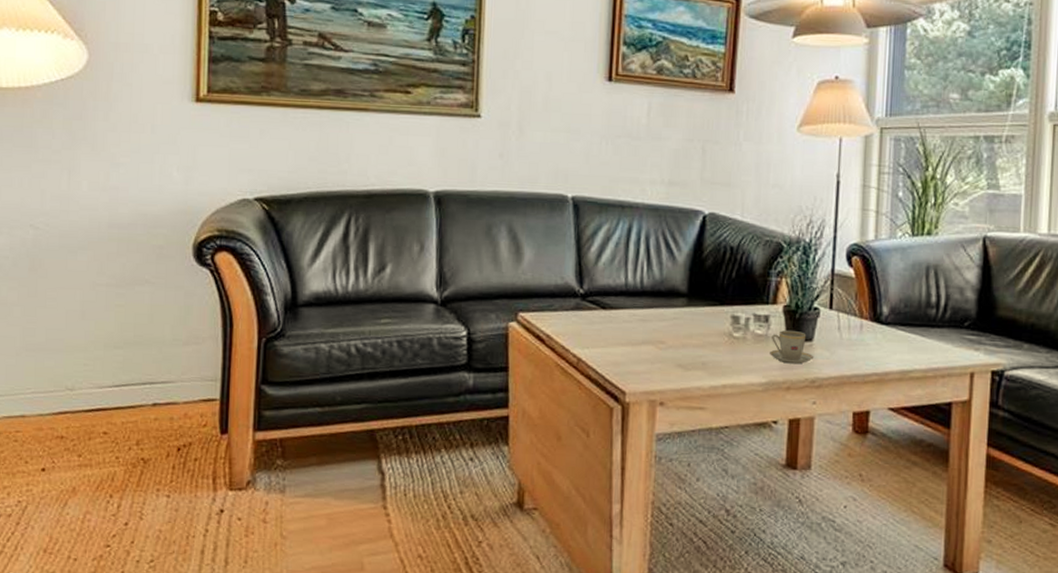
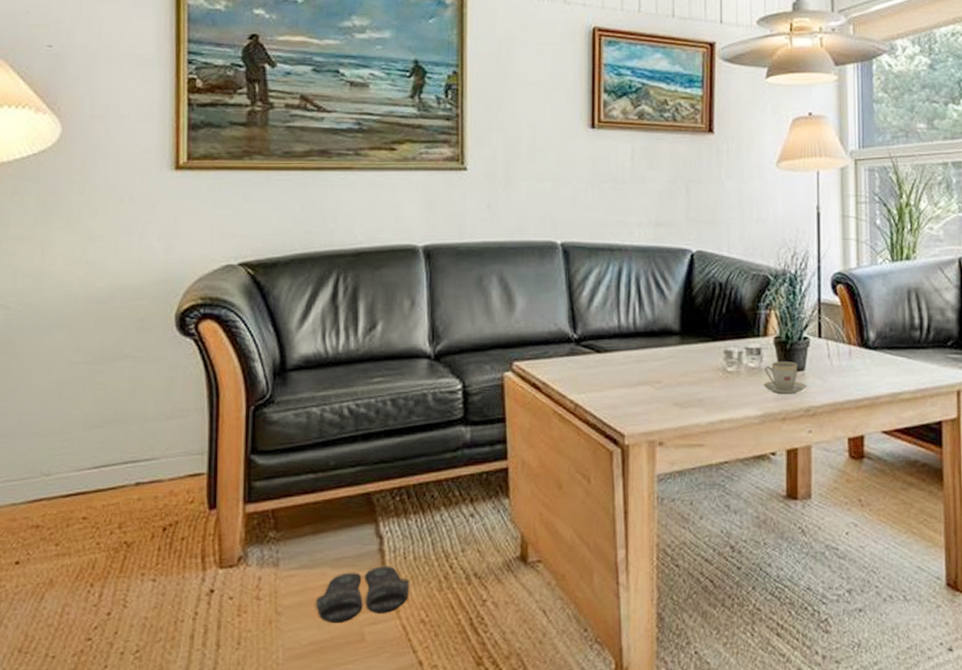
slippers: none [319,501,409,551] -> present [316,566,410,622]

